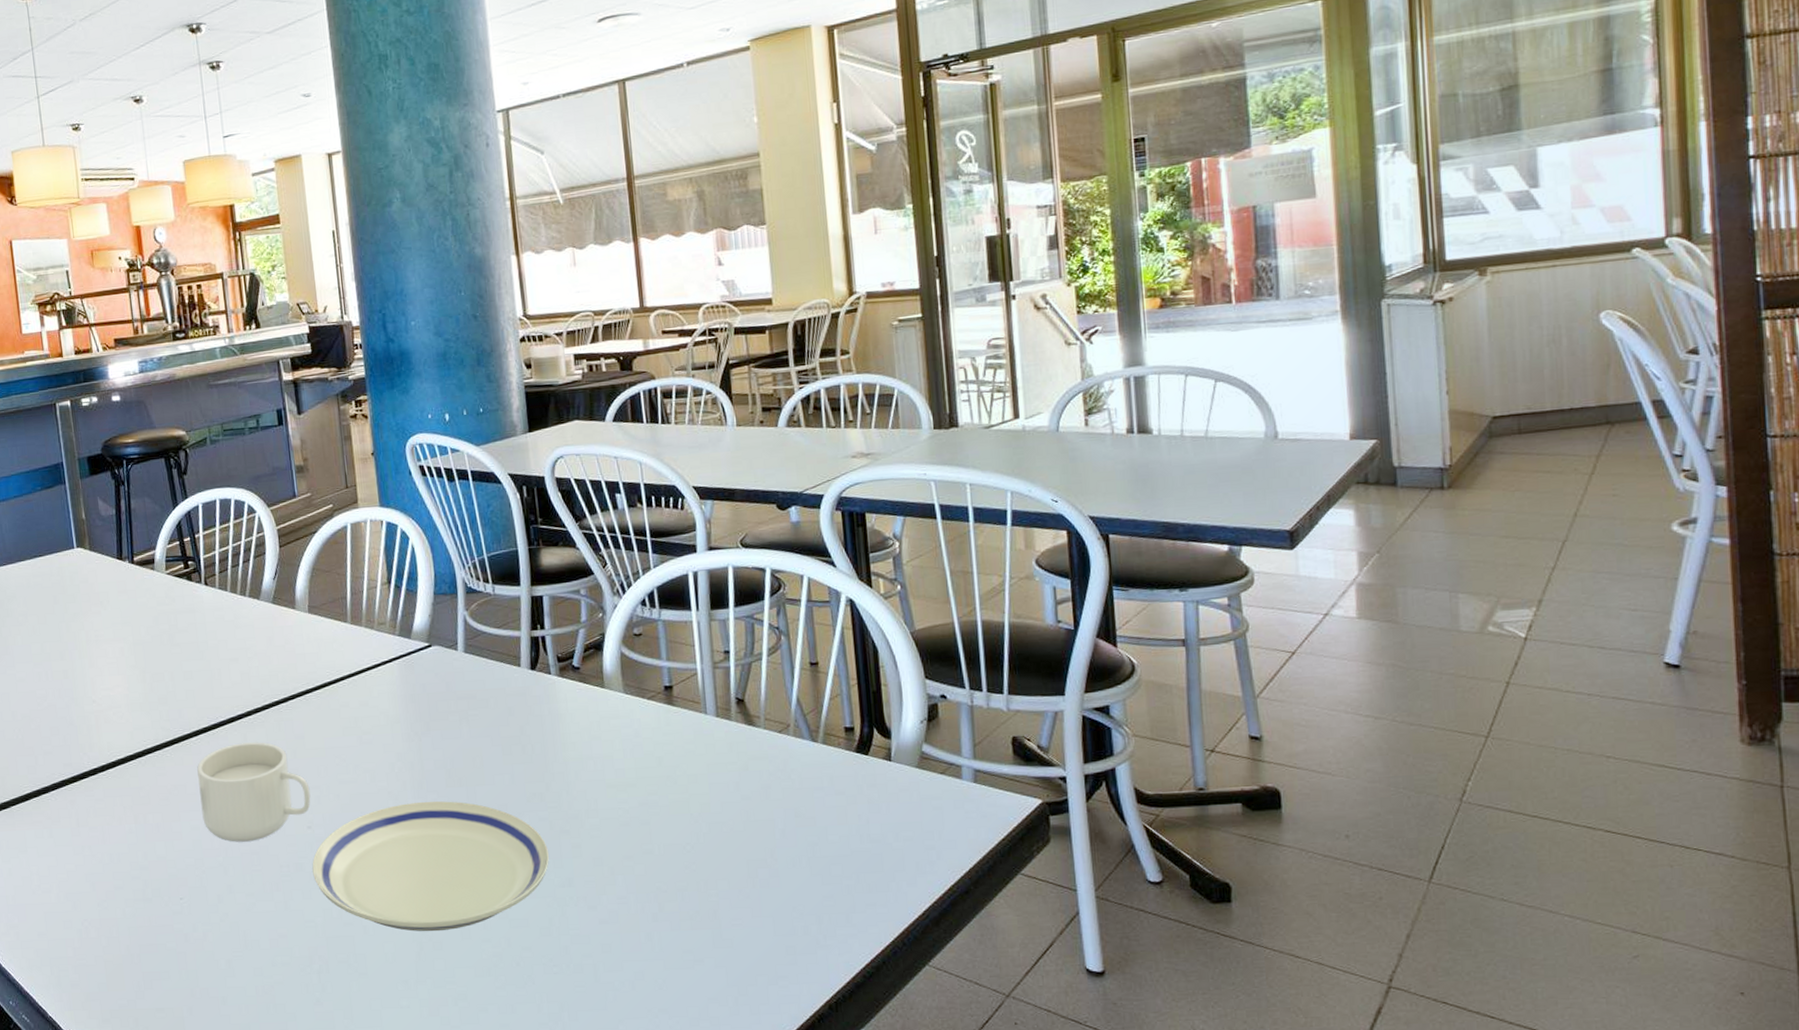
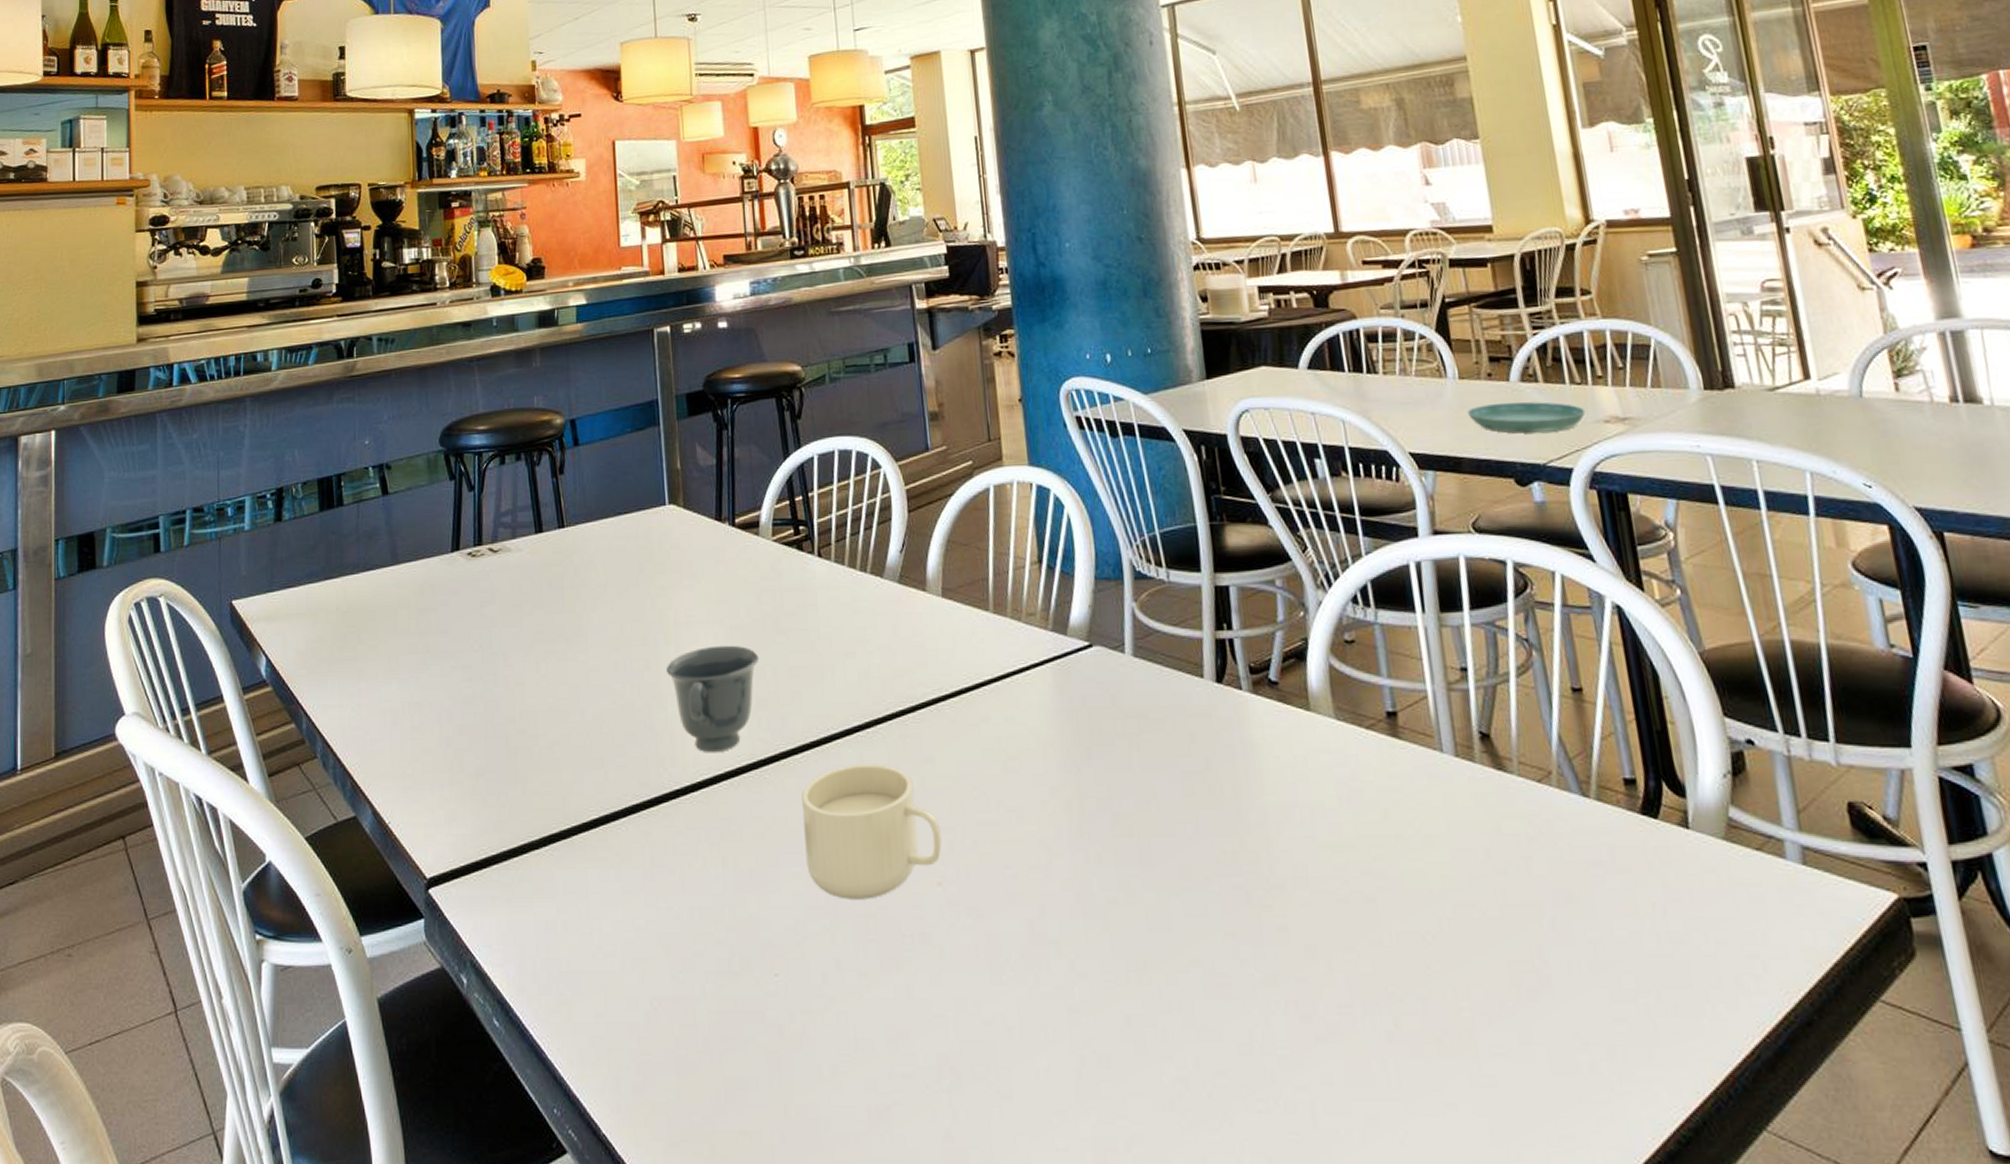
teacup: none [81,657,159,739] -> present [665,645,760,752]
plate: present [312,801,550,932] -> none [942,855,1248,1041]
saucer: none [741,442,837,469] -> present [1467,401,1586,434]

